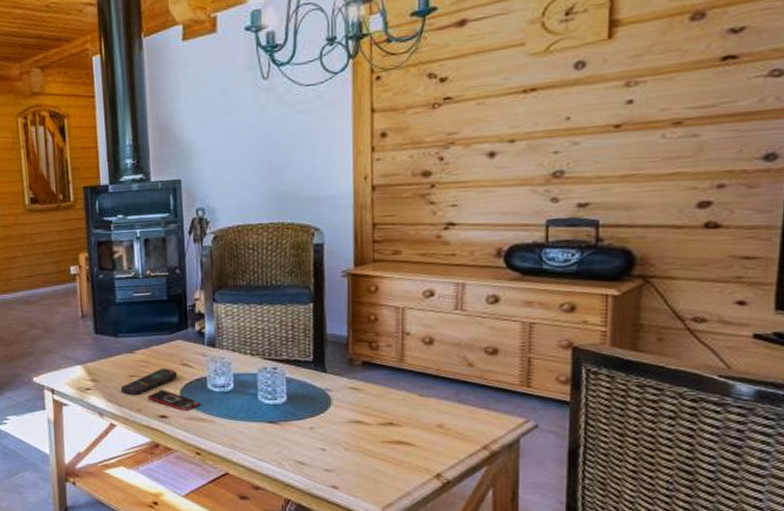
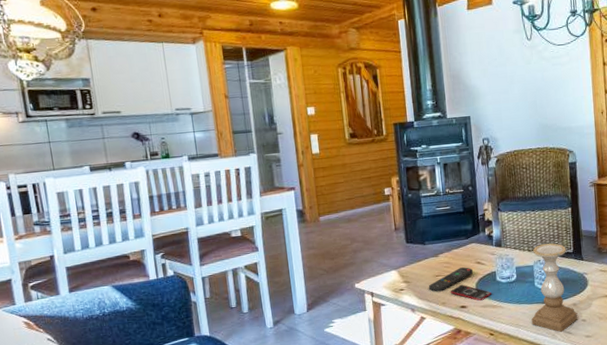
candle holder: none [251,348,315,460] -> present [531,243,578,332]

